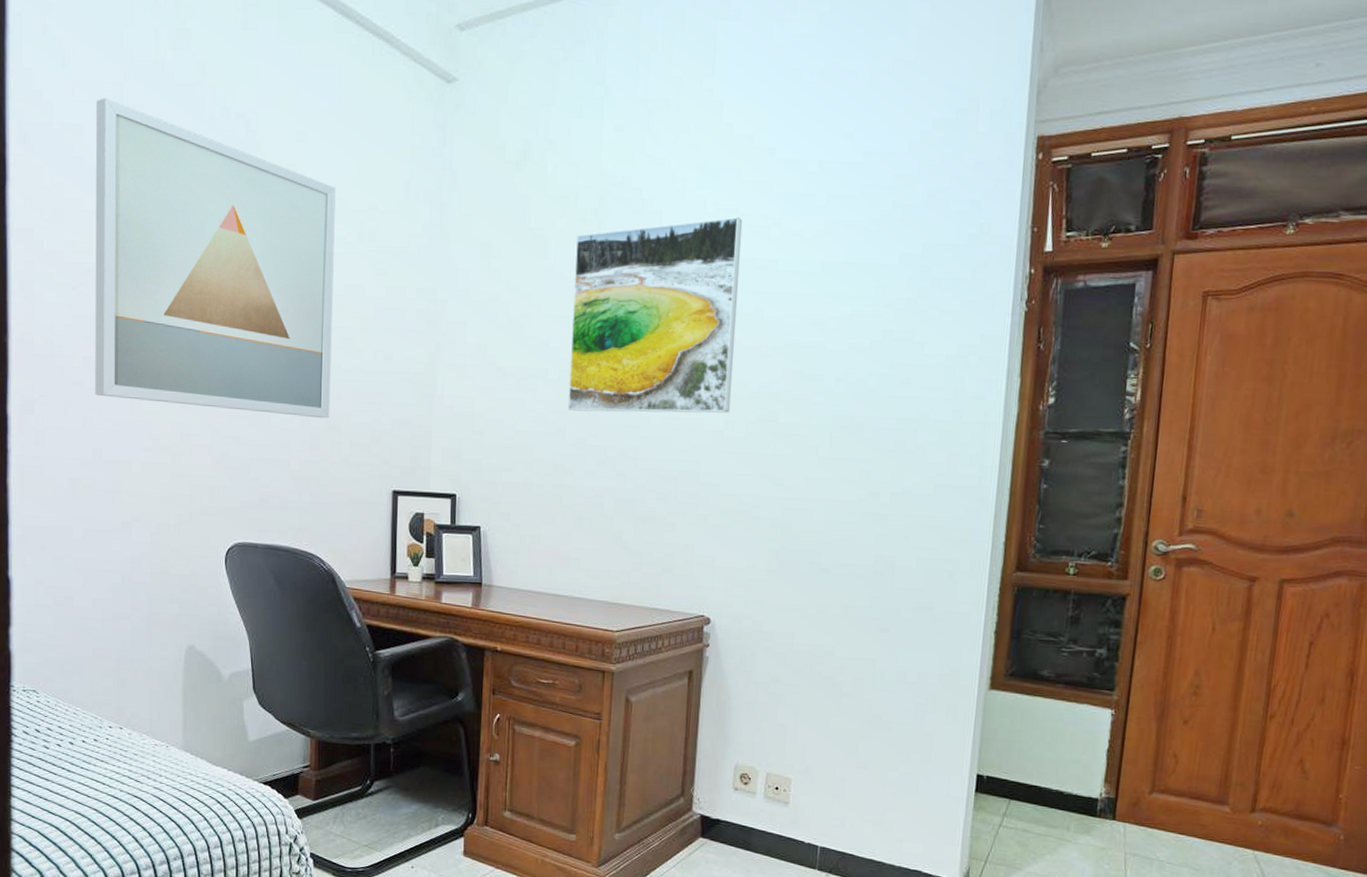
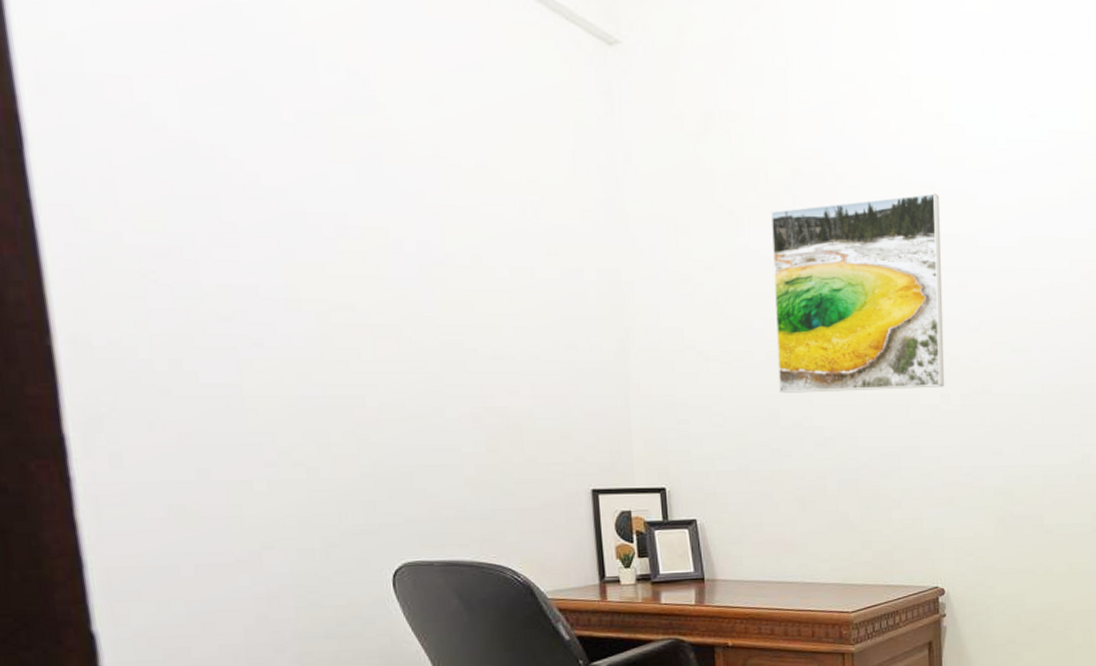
wall art: present [95,97,336,419] -> none [146,43,507,416]

